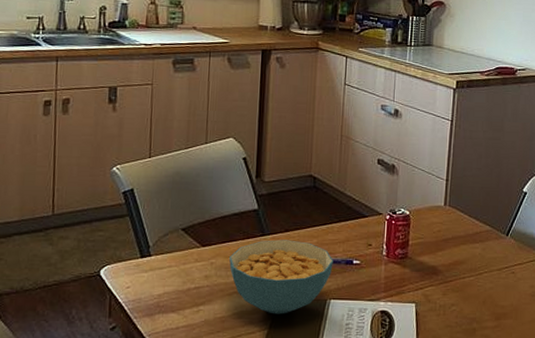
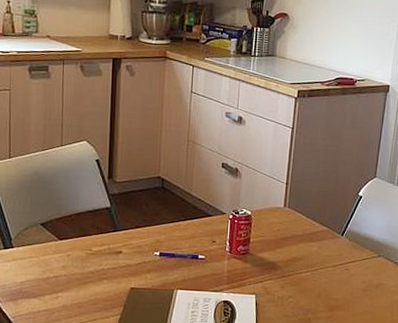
cereal bowl: present [229,240,333,314] -> none [85,235,180,302]

